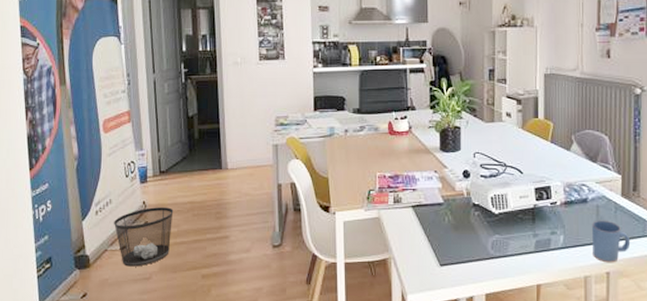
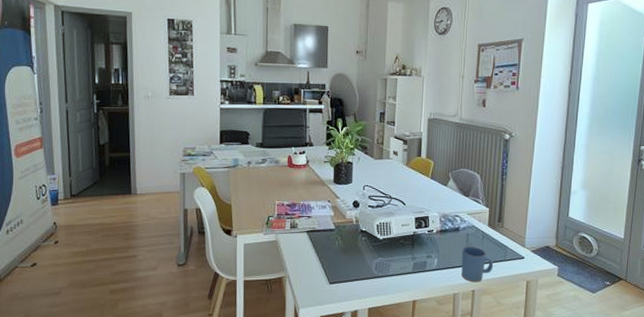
waste bin: present [113,207,174,267] -> none [24,228,84,282]

